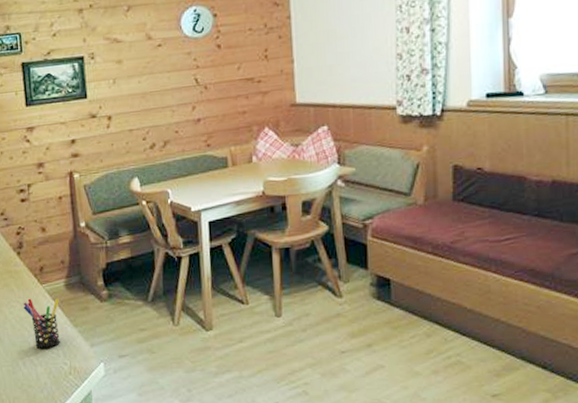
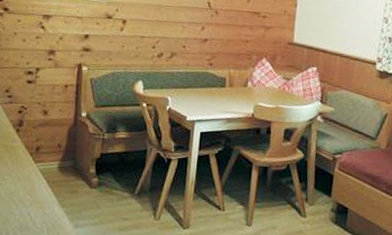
pen holder: present [23,298,60,348] -> none [14,174,51,223]

